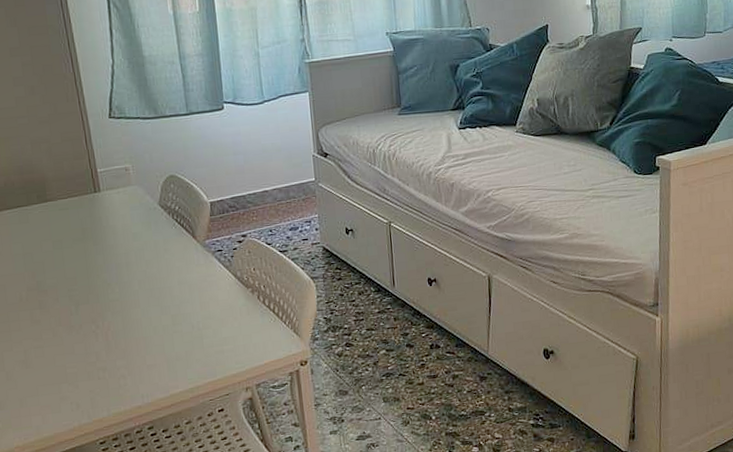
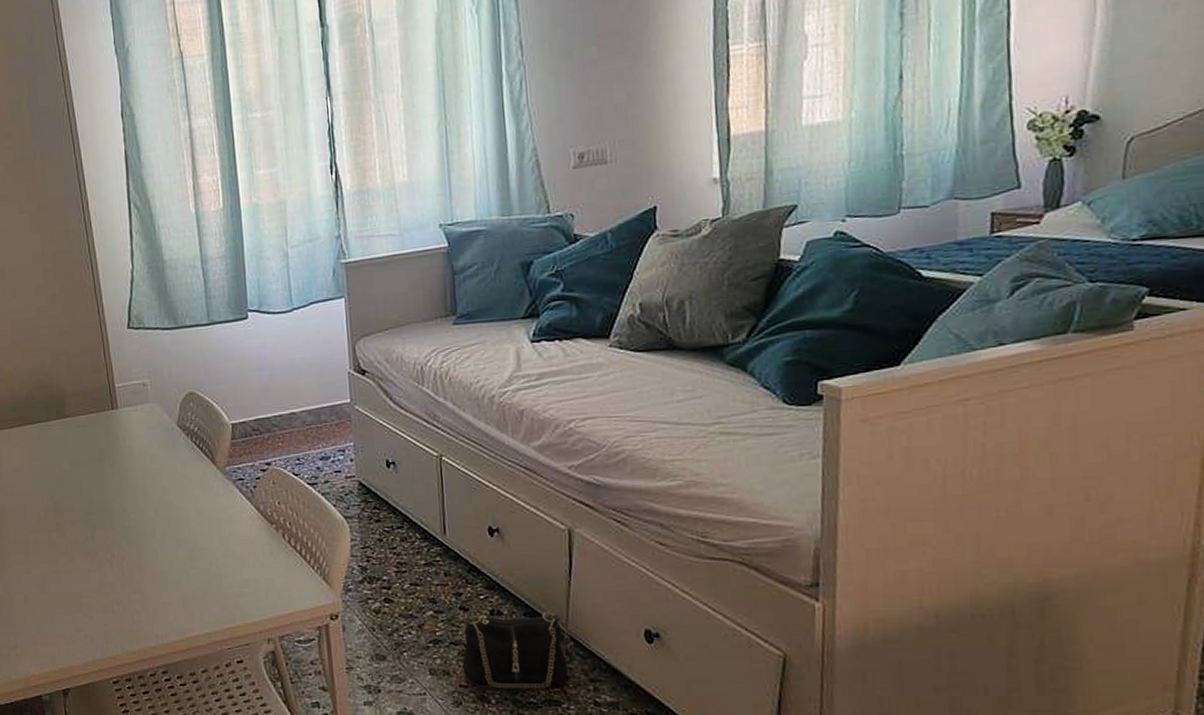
handbag: none [401,342,495,407] -> present [453,611,576,689]

